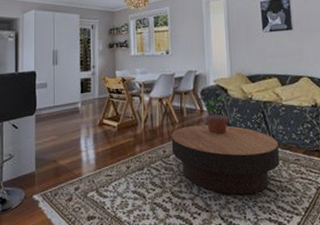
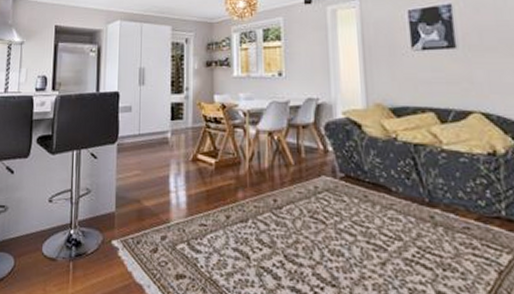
coffee table: present [171,125,280,195] -> none [284,169,440,270]
potted plant: present [205,96,229,135] -> none [331,133,364,185]

